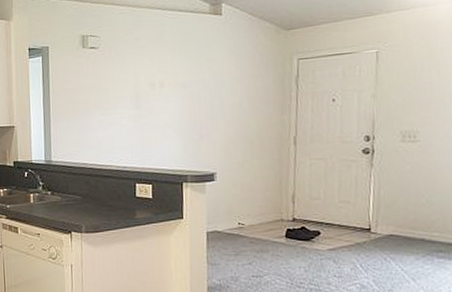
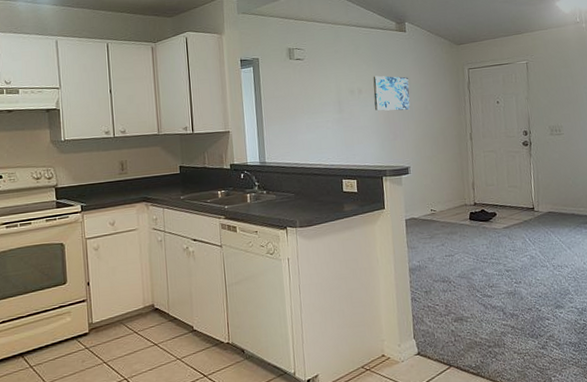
wall art: none [177,66,222,108] -> present [373,75,410,111]

